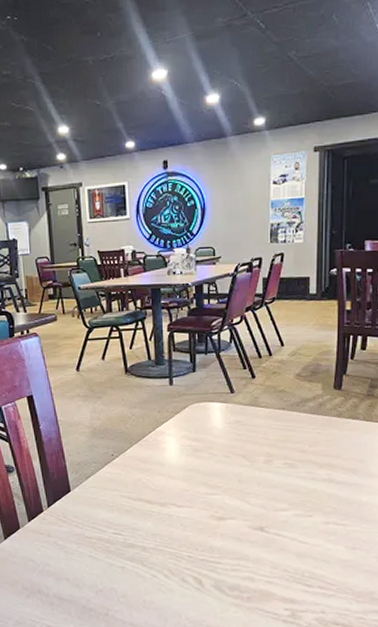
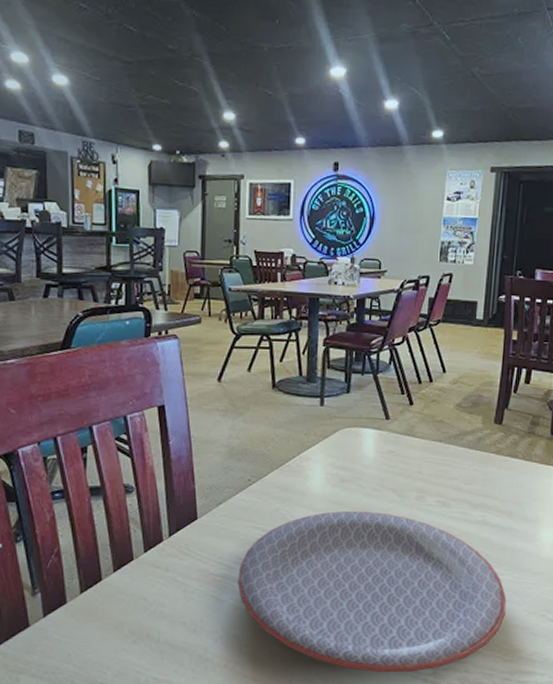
plate: none [110,476,357,616] -> present [238,510,507,673]

